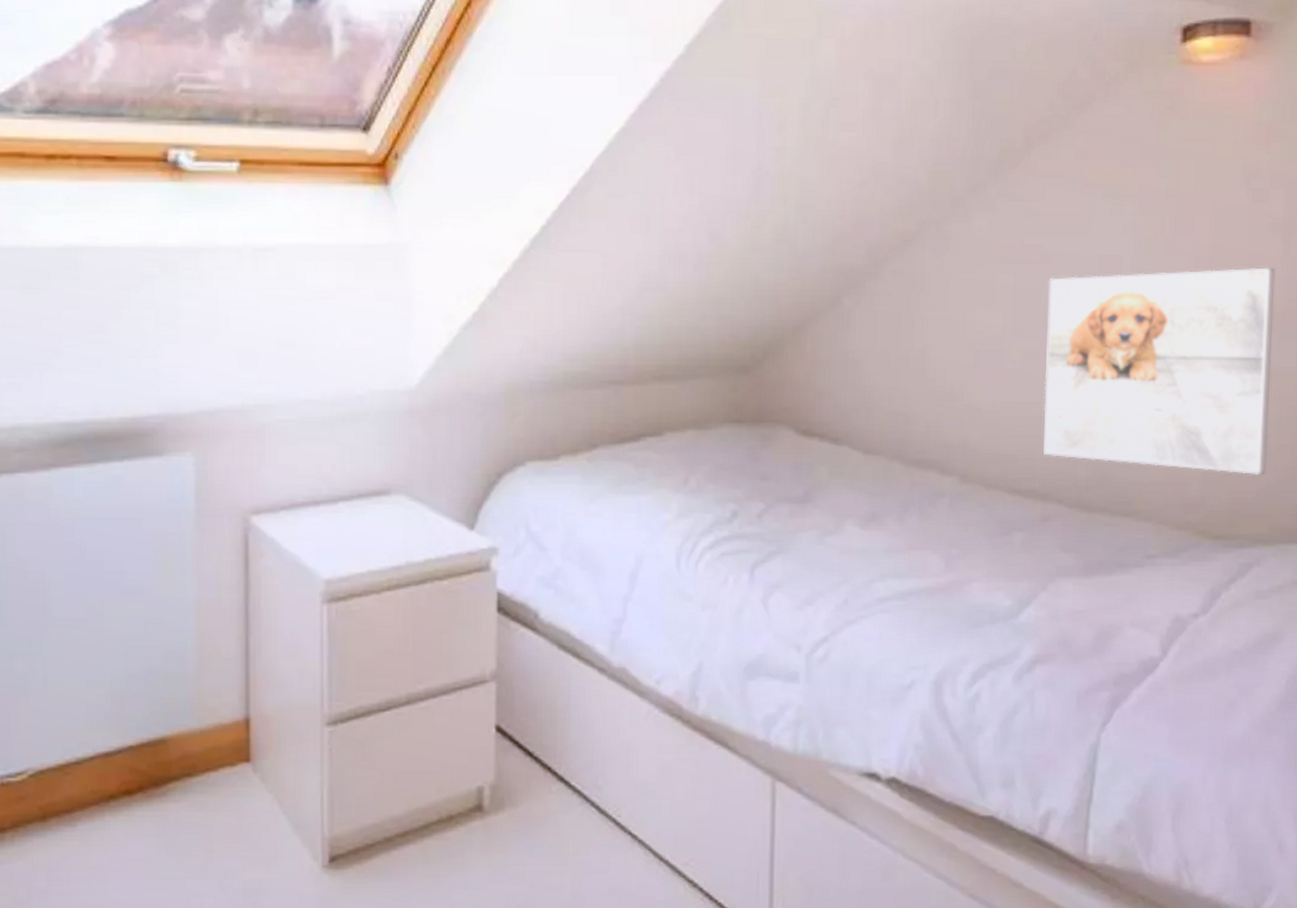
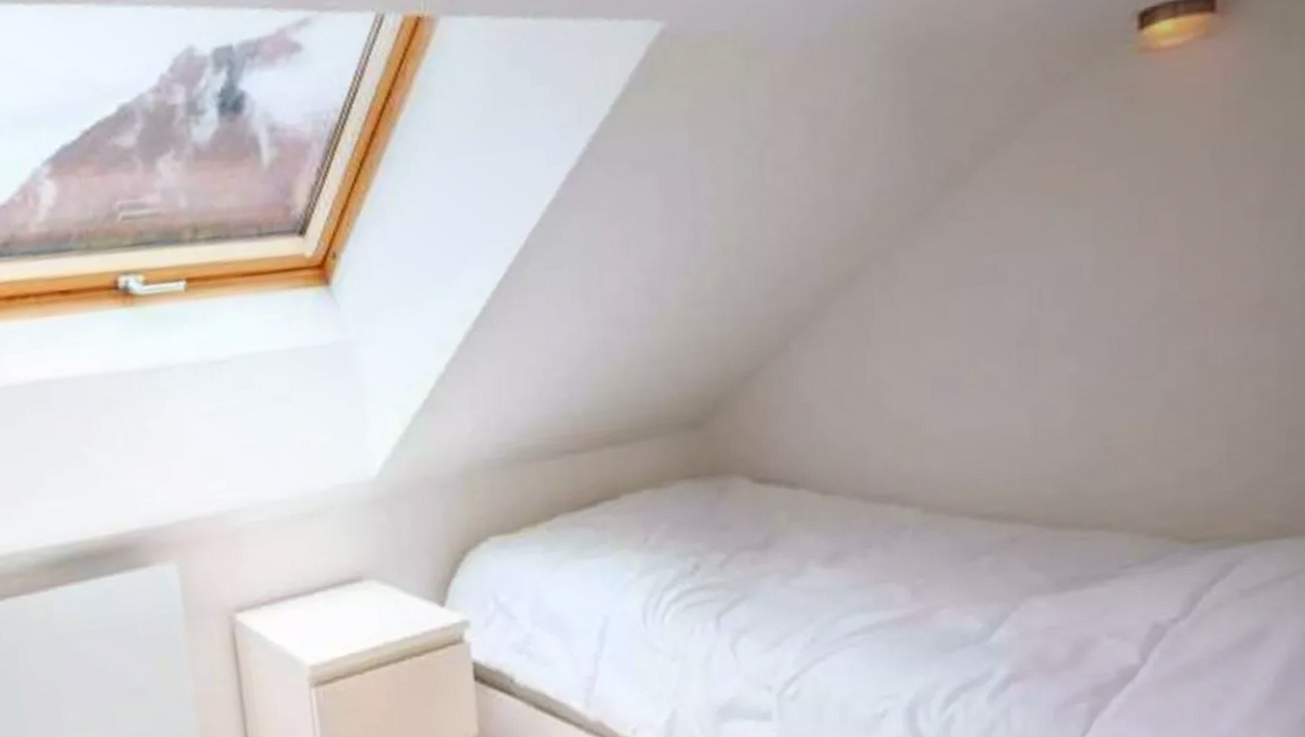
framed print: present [1043,267,1275,476] -> none [1005,257,1250,477]

